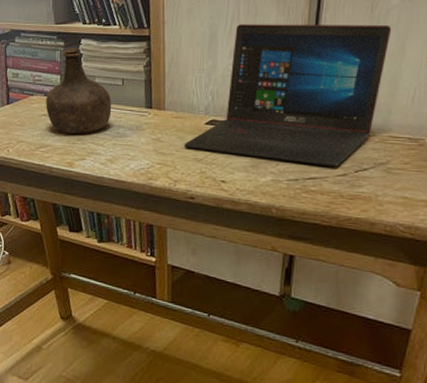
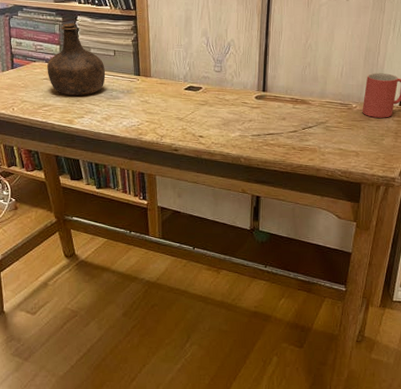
laptop: present [183,24,392,167] -> none [167,11,323,125]

